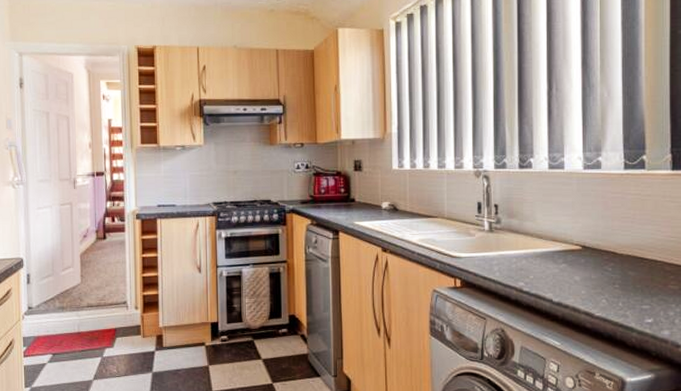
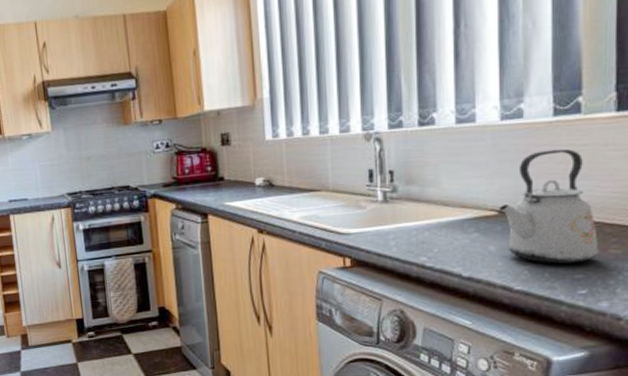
kettle: none [582,197,661,295] -> present [498,149,599,264]

